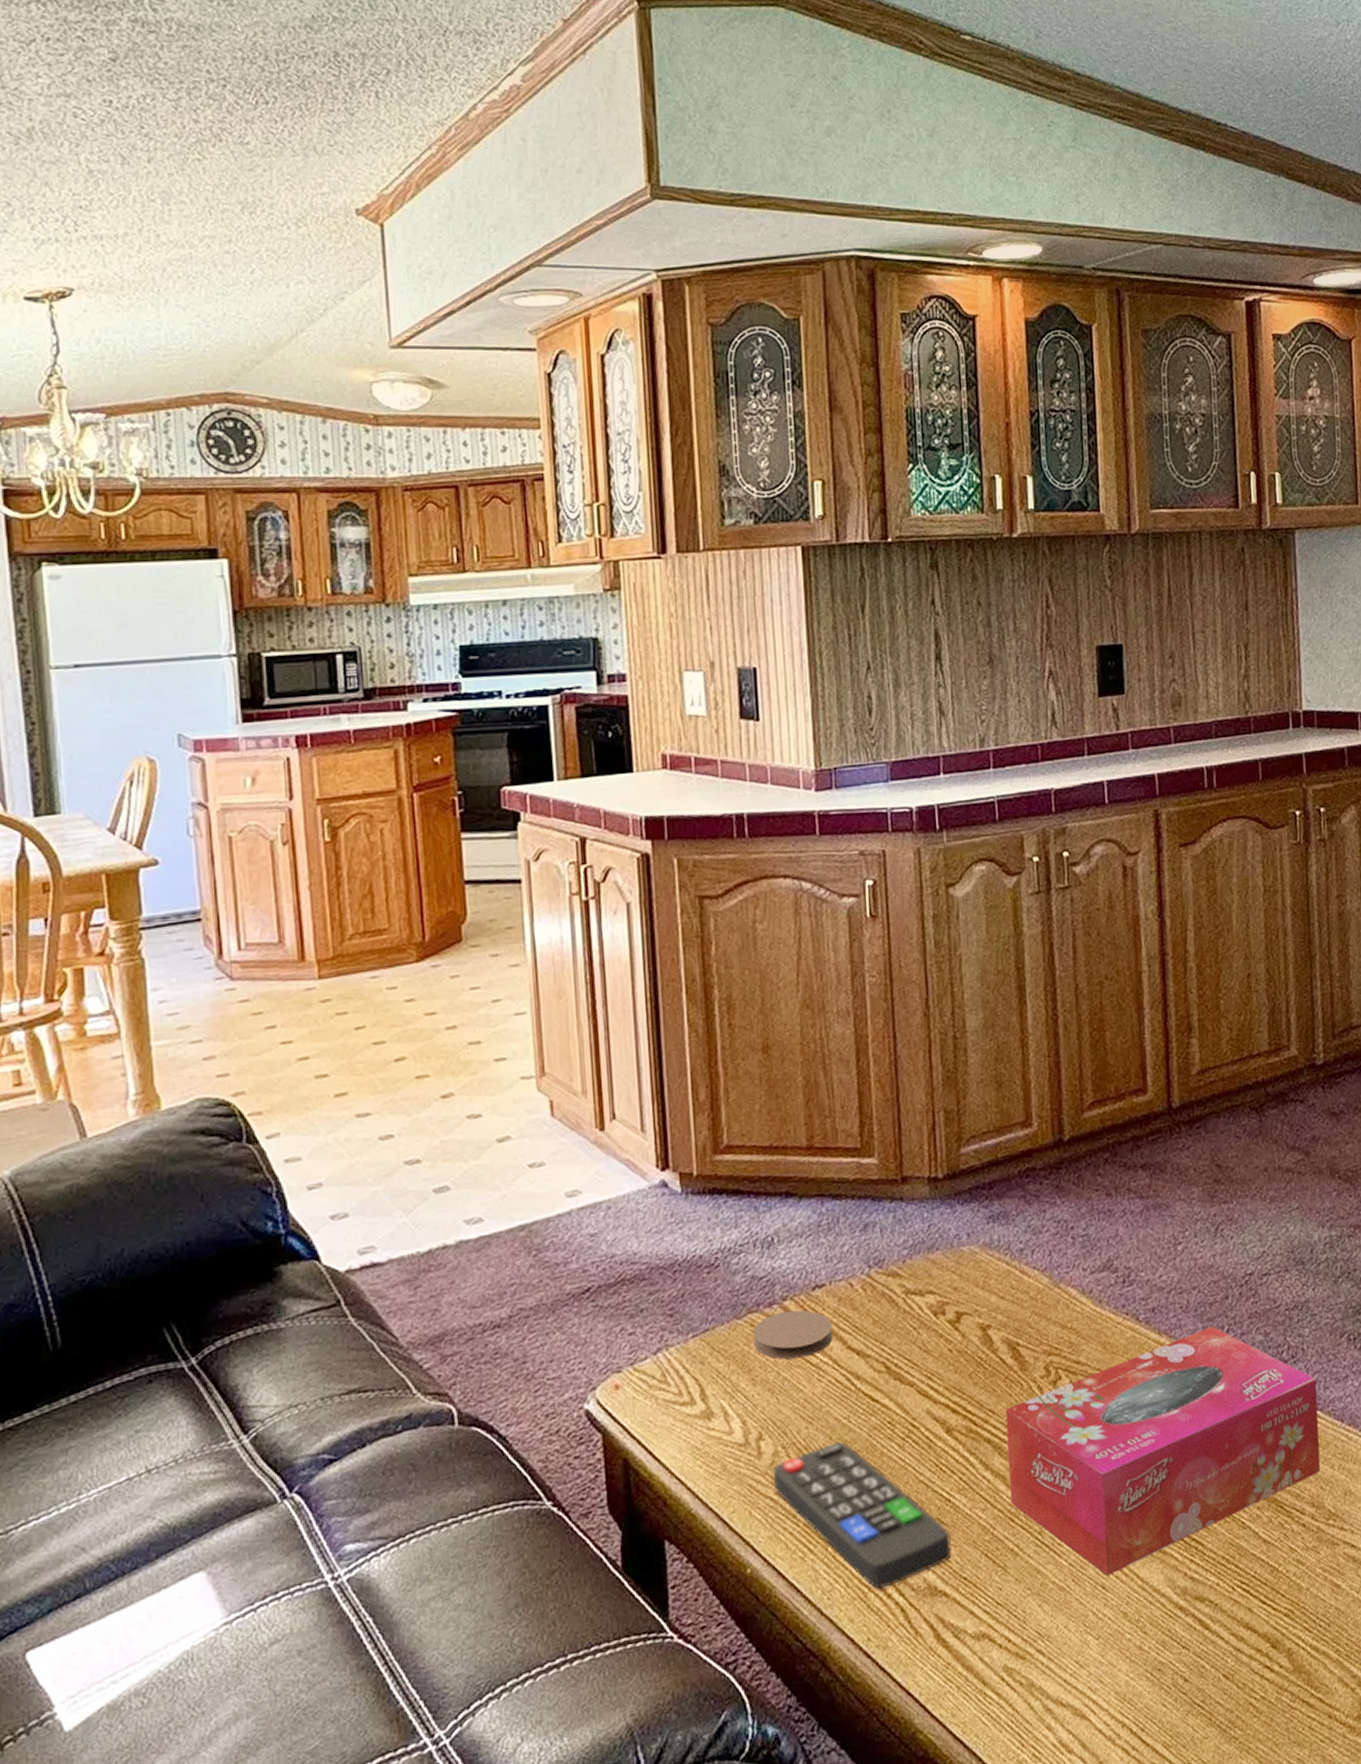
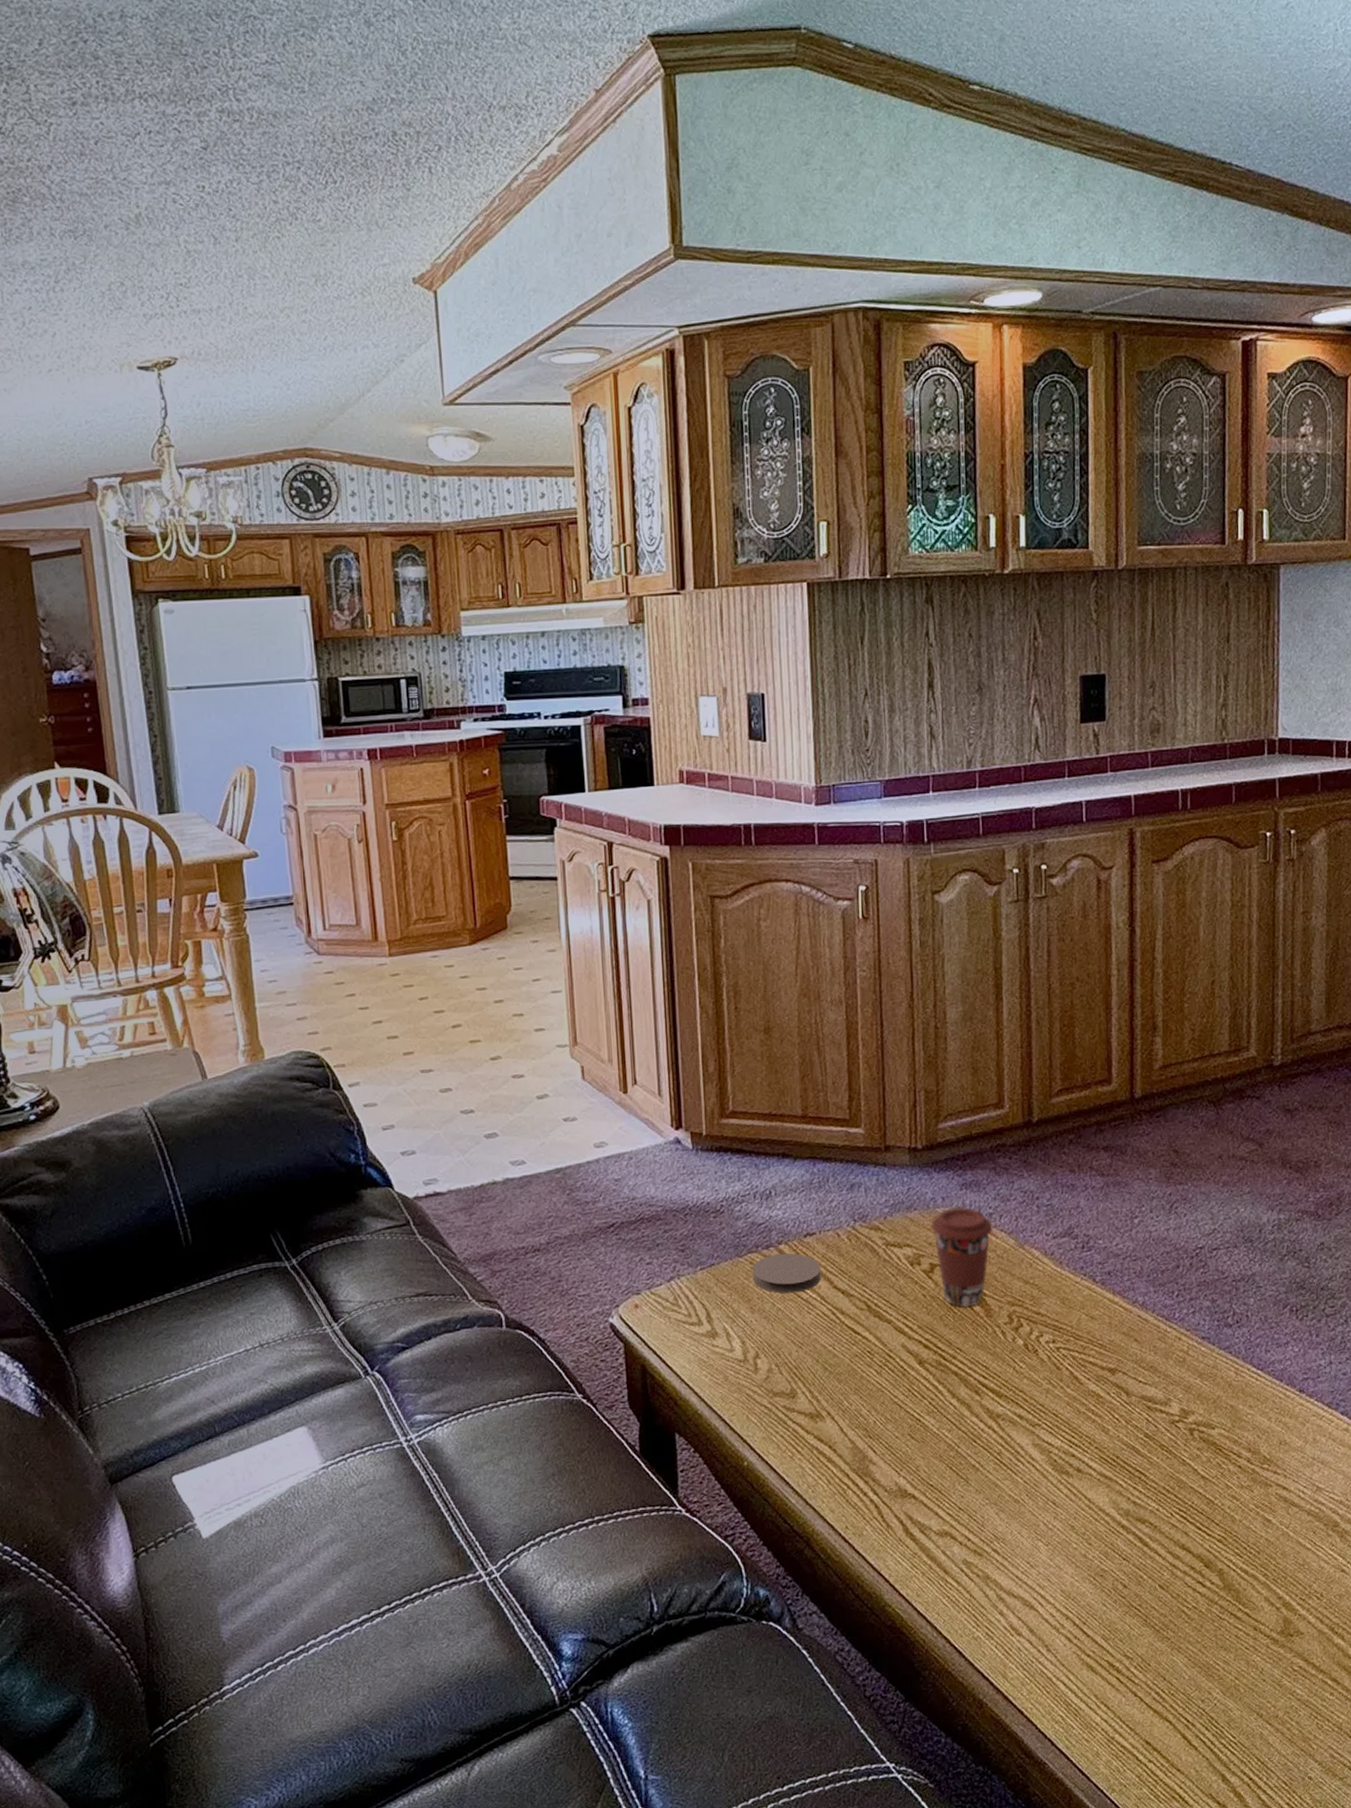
remote control: present [774,1442,952,1589] -> none [768,1365,920,1488]
coffee cup: none [956,1244,1025,1361] -> present [931,1207,993,1308]
tissue box: present [1005,1326,1320,1576] -> none [971,1290,1259,1494]

